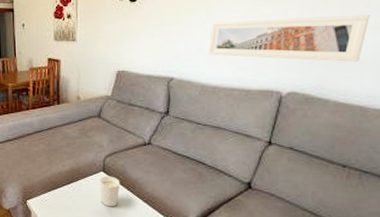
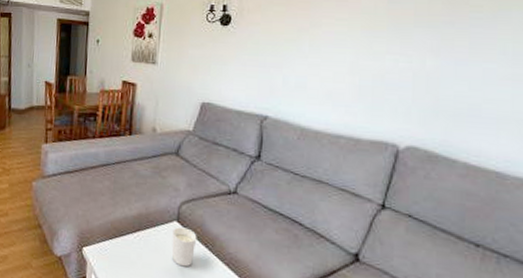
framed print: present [208,15,370,62] -> none [310,56,506,117]

